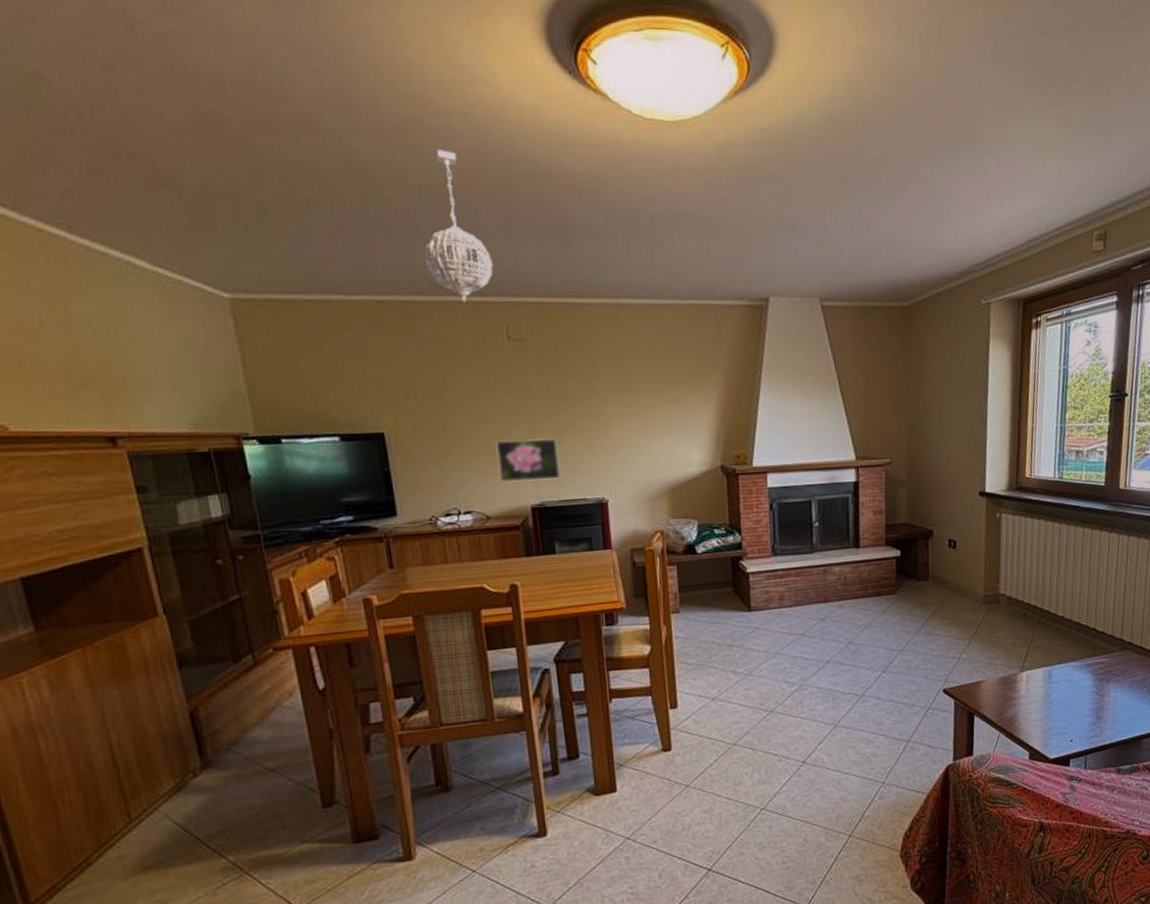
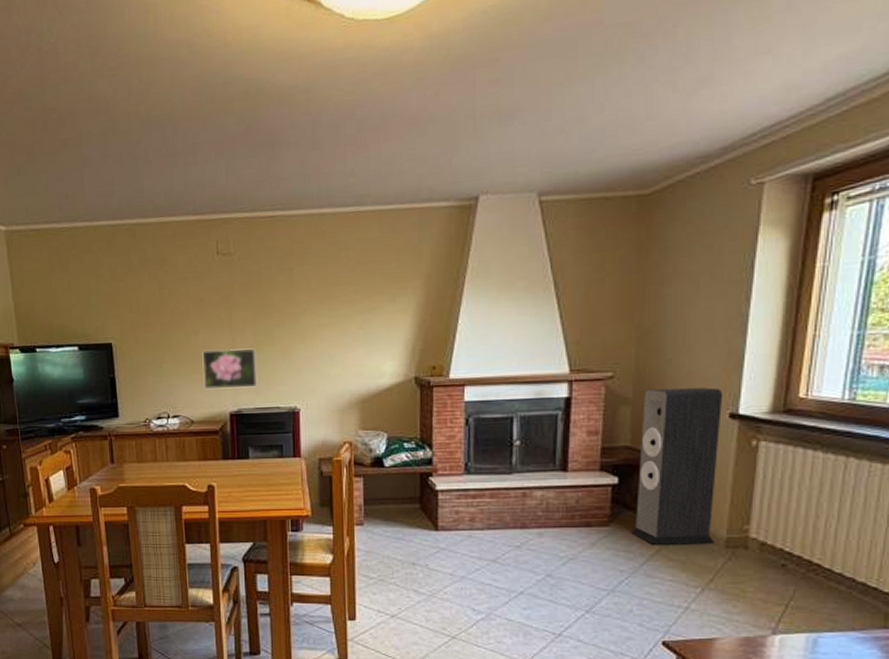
pendant light: present [424,149,493,303] -> none [151,80,208,222]
speaker: none [912,470,975,607] -> present [630,387,724,545]

